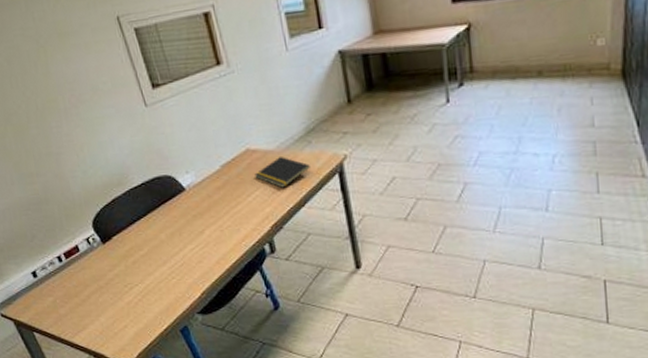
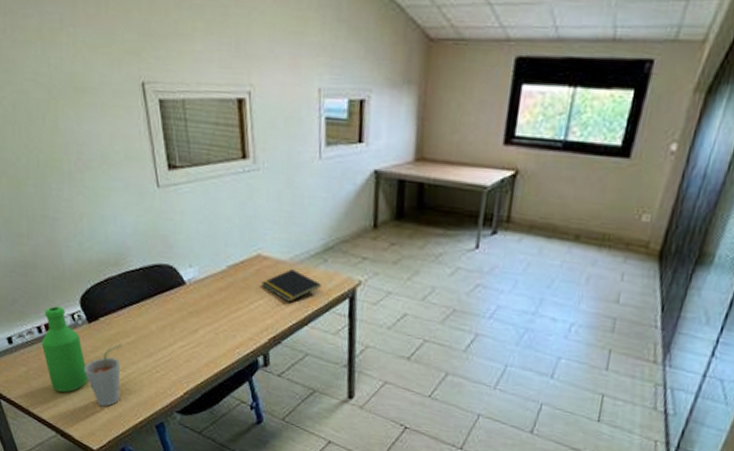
bottle: none [61,234,111,314] -> present [41,306,89,393]
cup: none [106,257,142,321] -> present [85,343,122,407]

